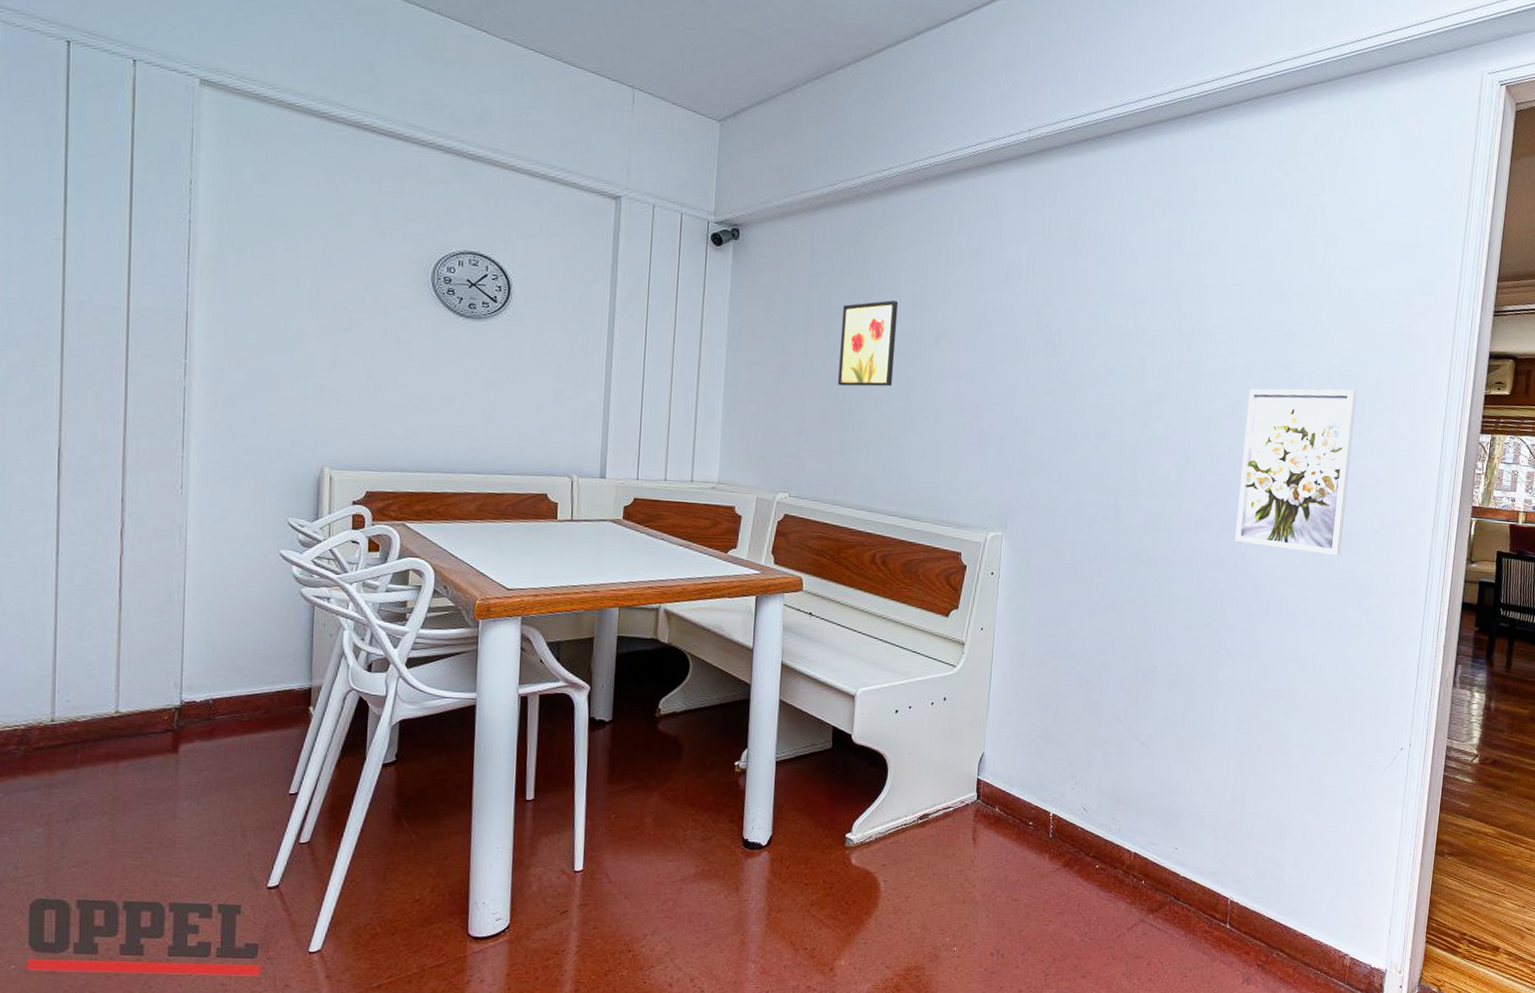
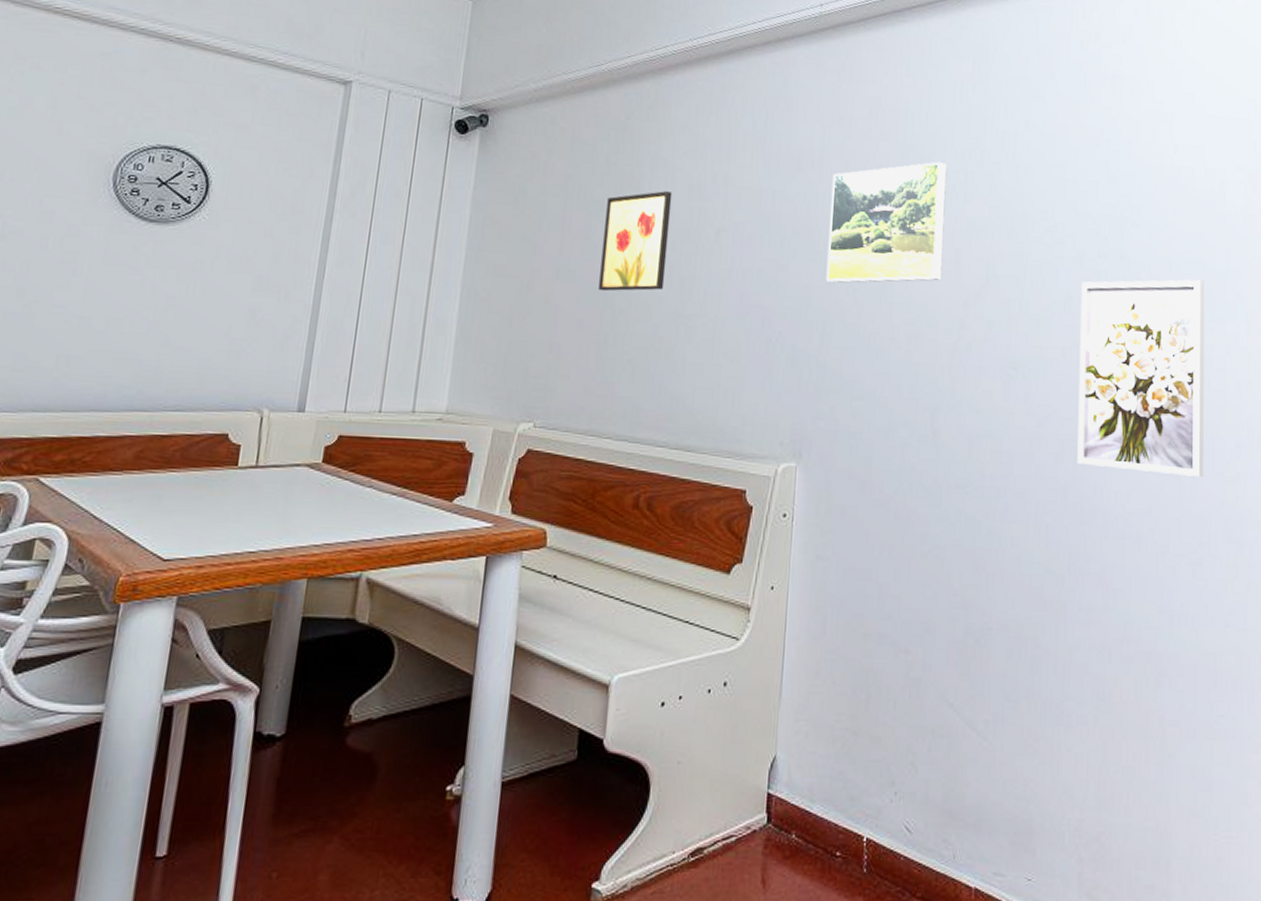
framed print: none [1029,278,1137,385] -> present [826,161,947,283]

